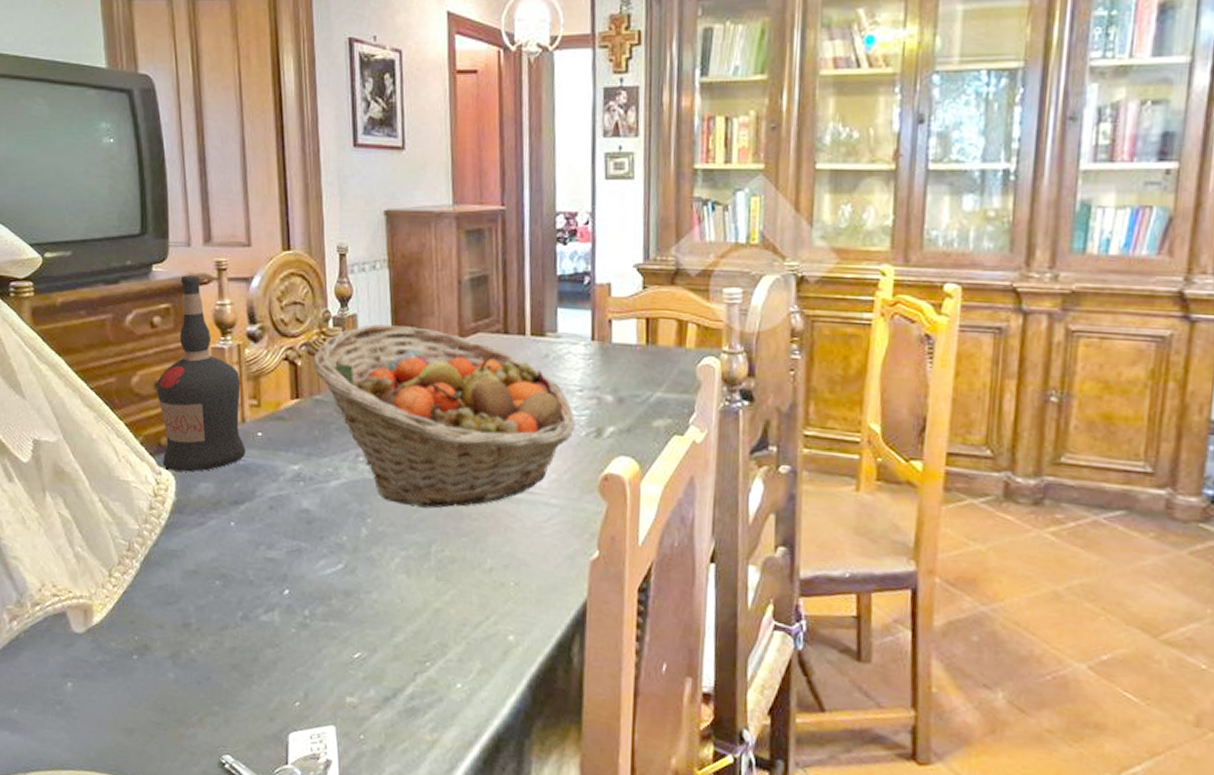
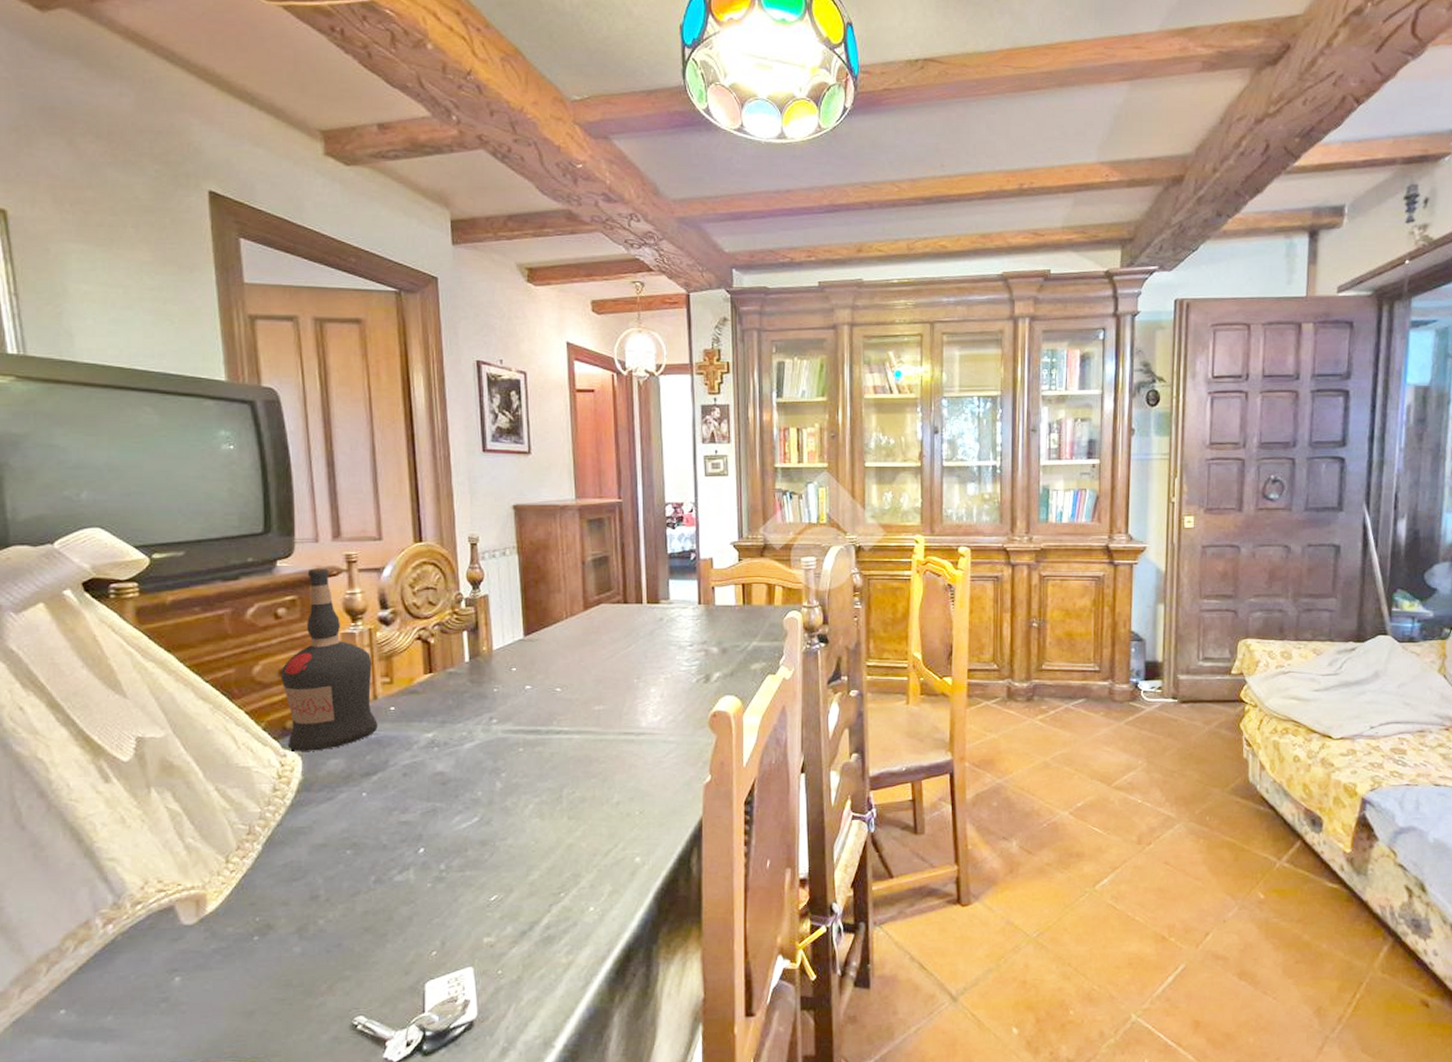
fruit basket: present [313,324,575,509] -> none [446,603,687,758]

